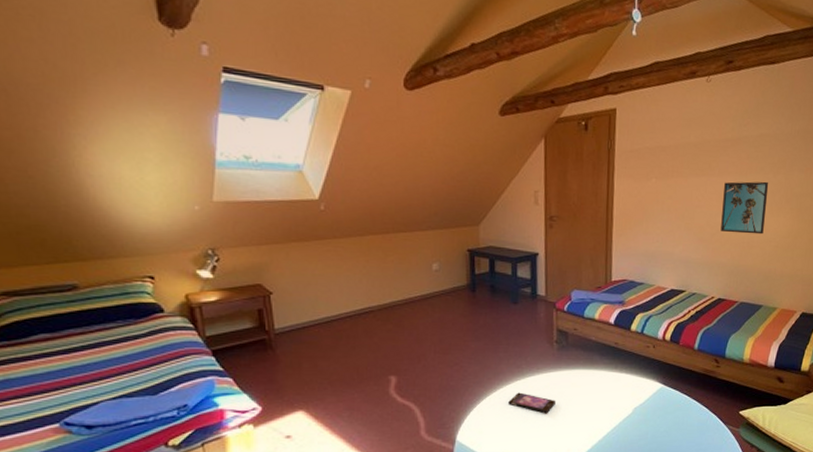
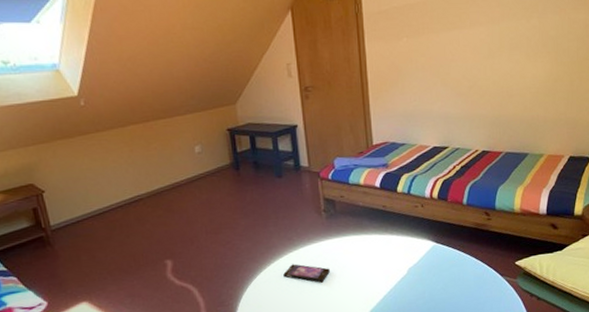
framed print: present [721,181,769,235] -> none [477,27,523,84]

